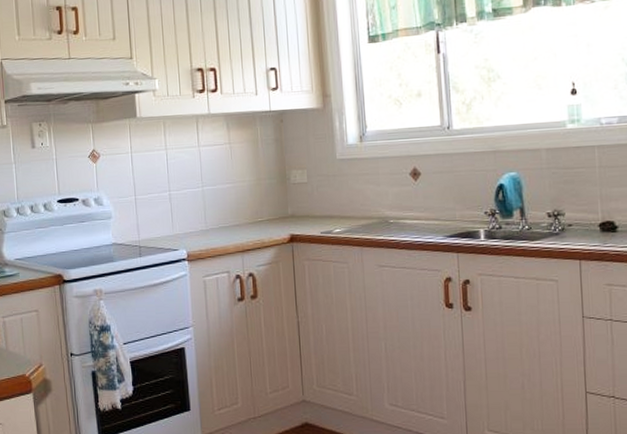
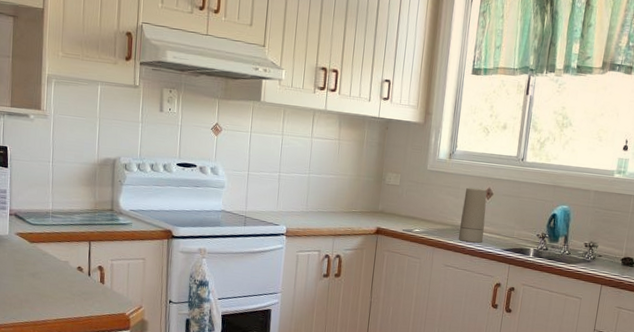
canister: none [386,170,418,235] -> present [459,187,487,243]

